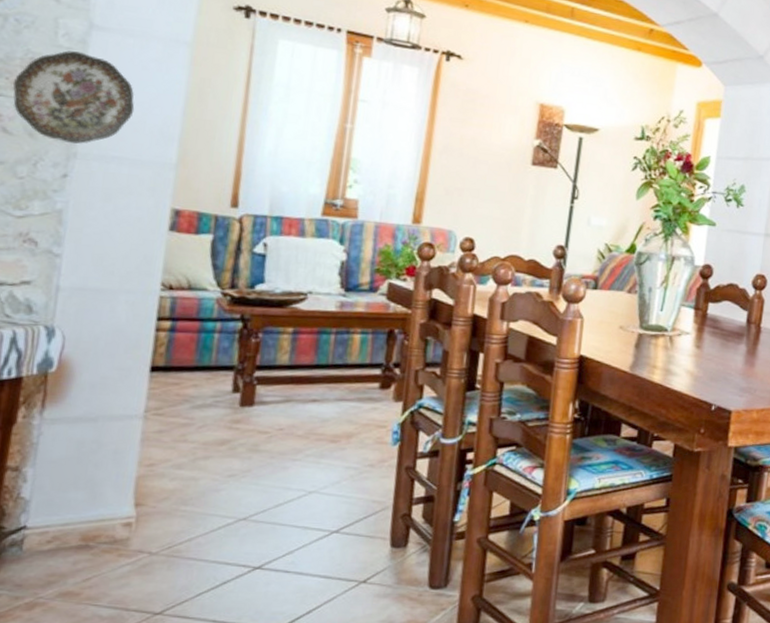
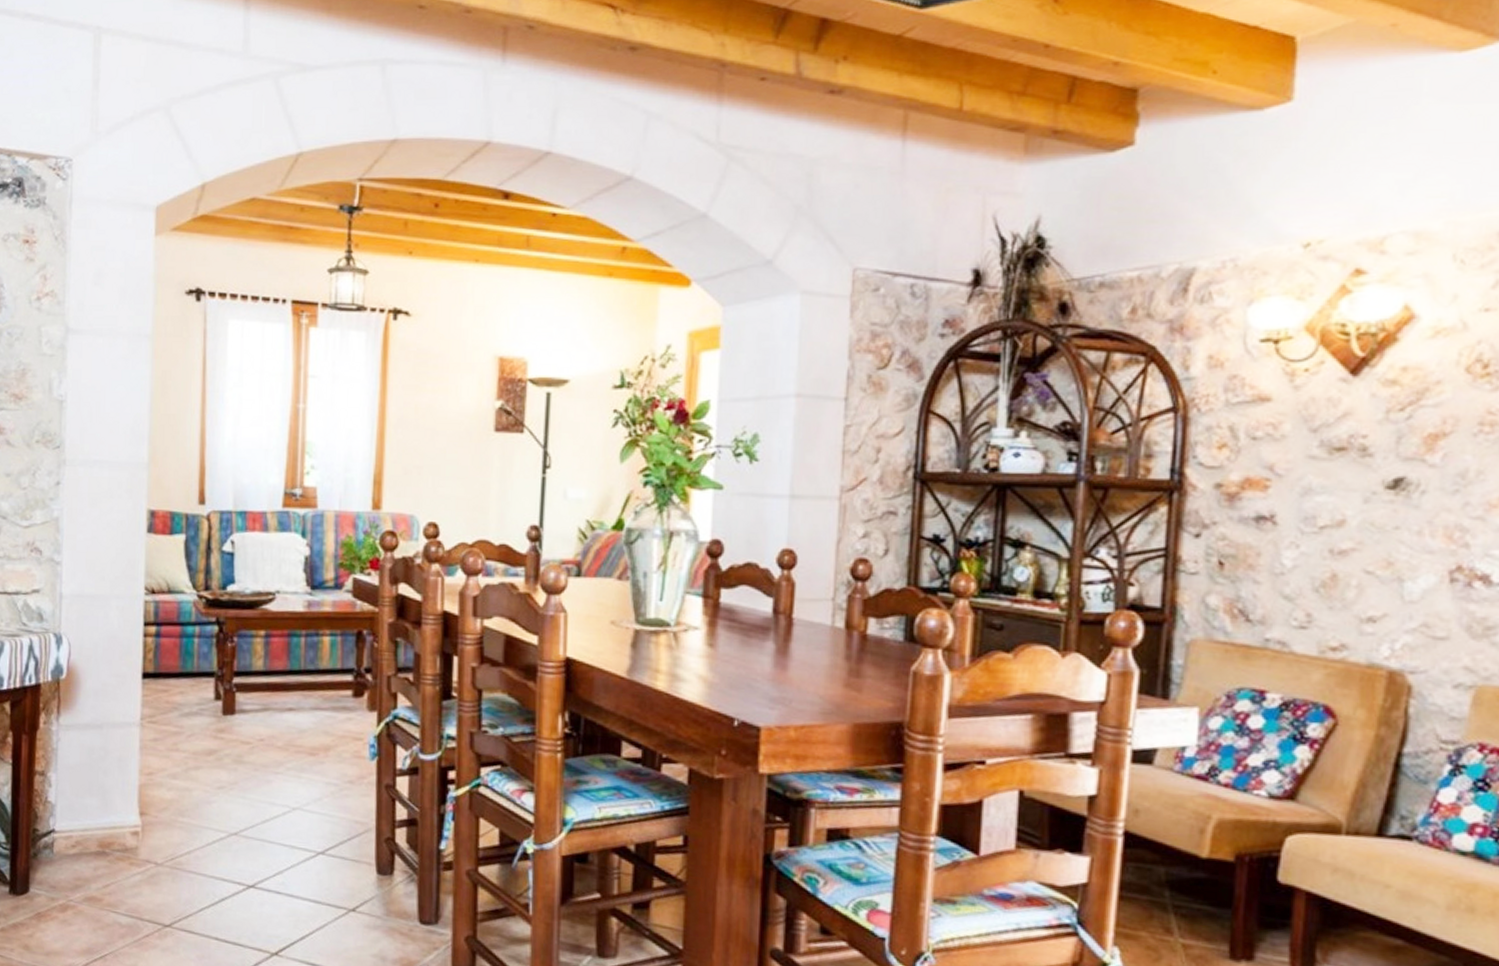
decorative plate: present [13,50,135,144] -> none [12,358,109,450]

